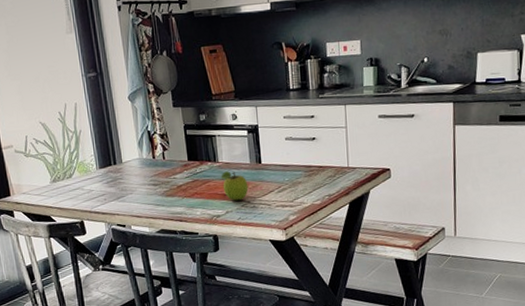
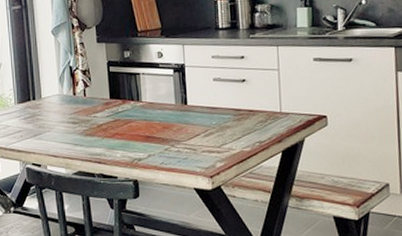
fruit: present [221,171,249,201] -> none [144,111,173,144]

